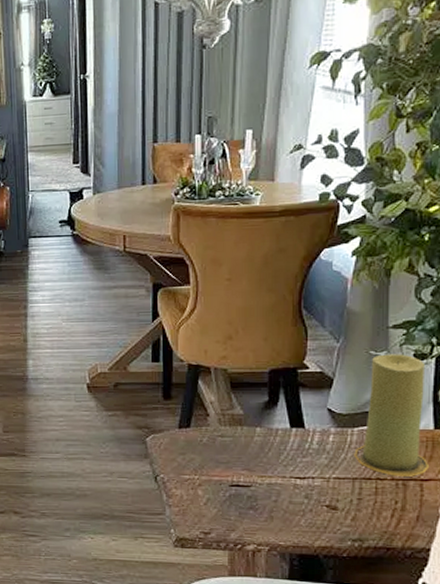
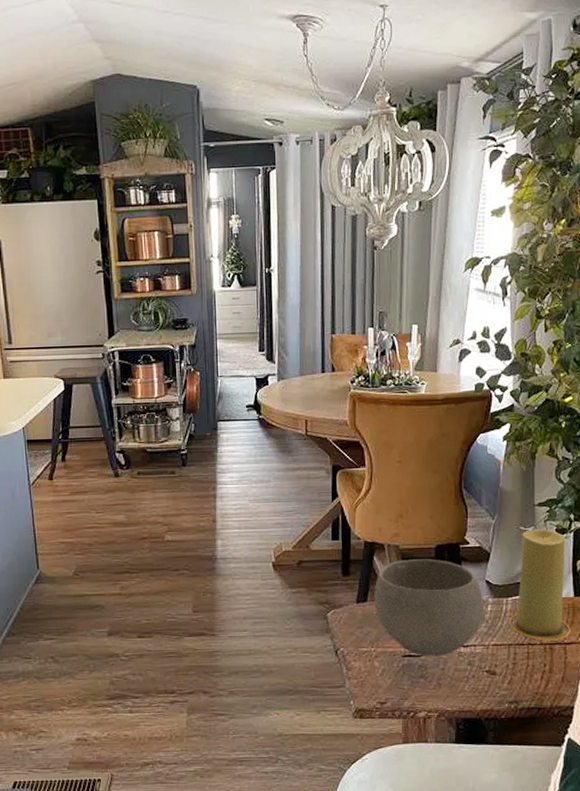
bowl: none [198,384,325,487] -> present [374,559,485,657]

